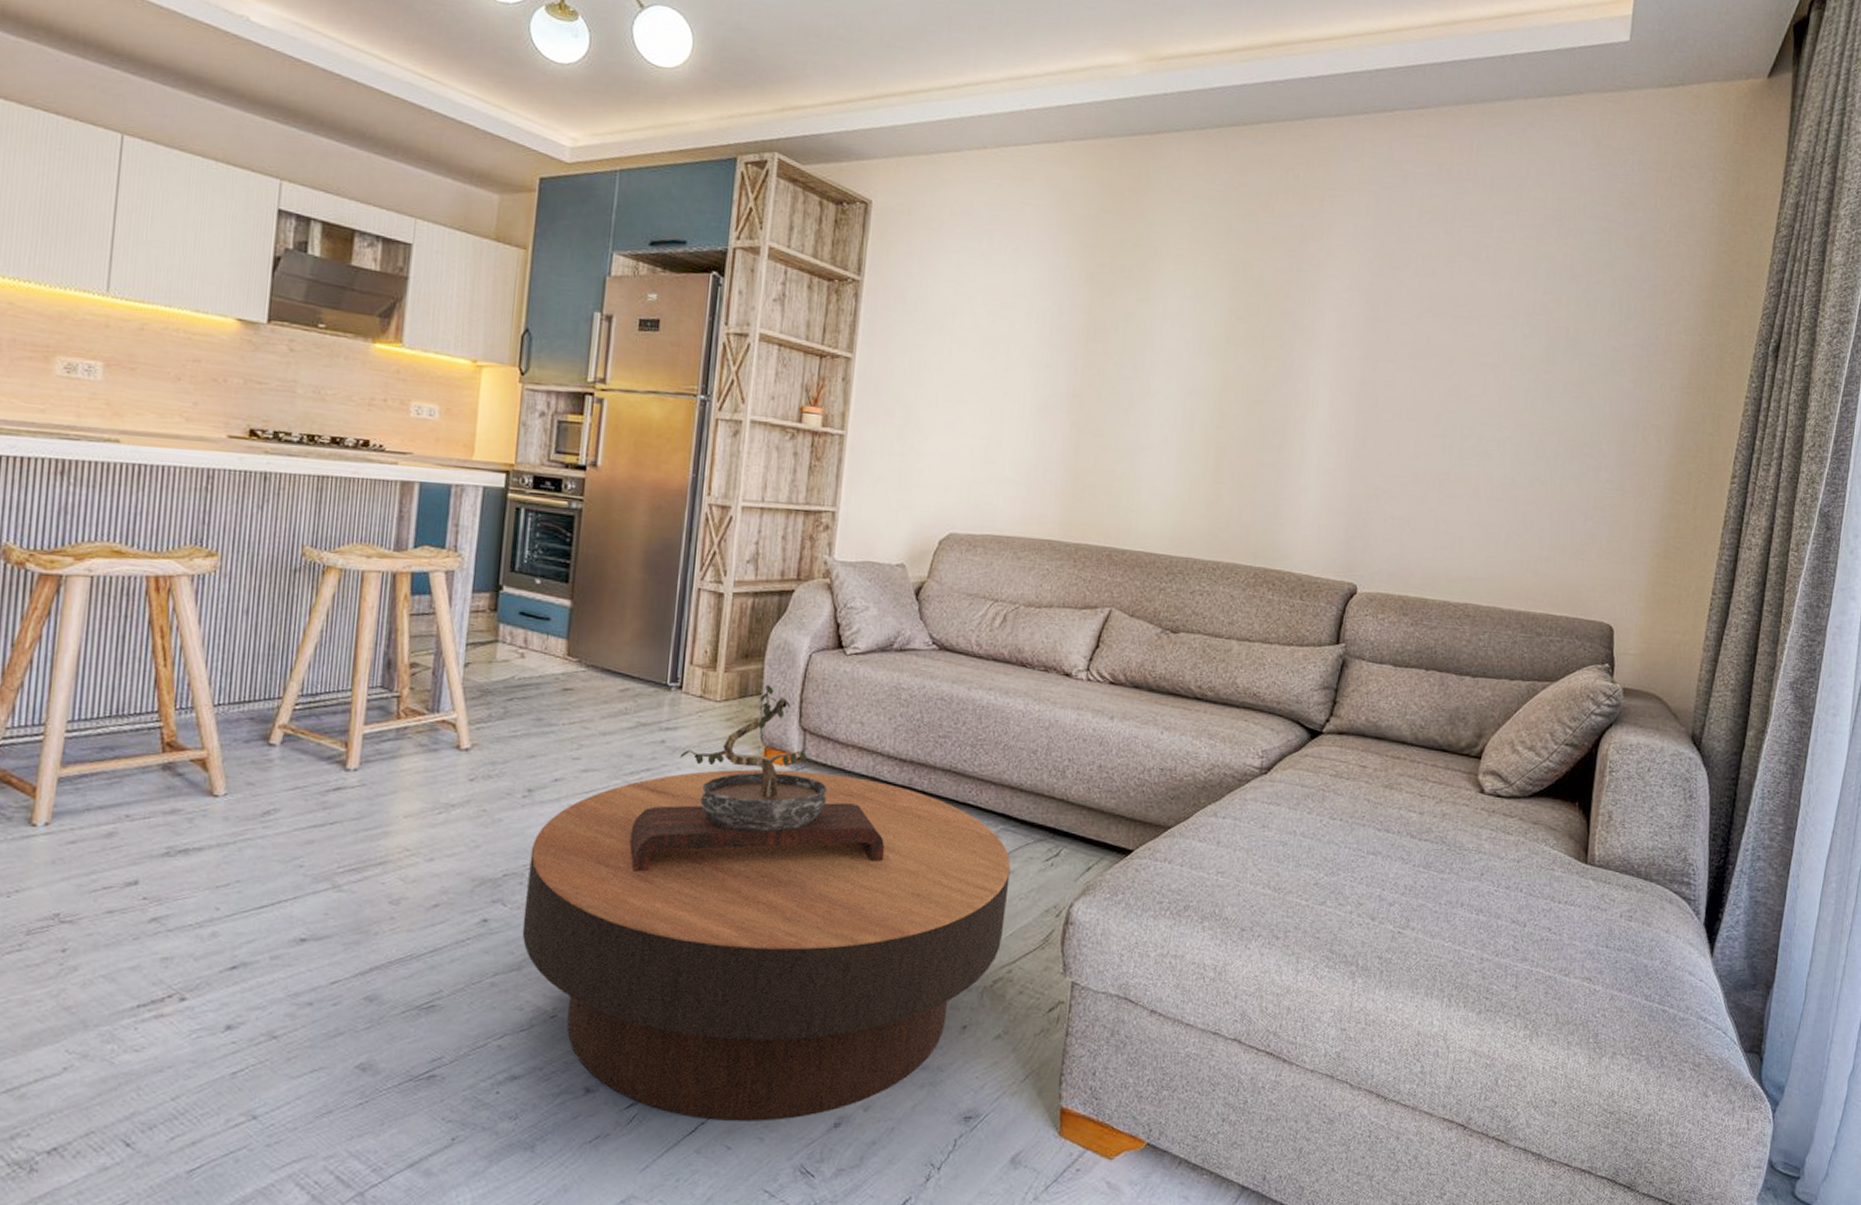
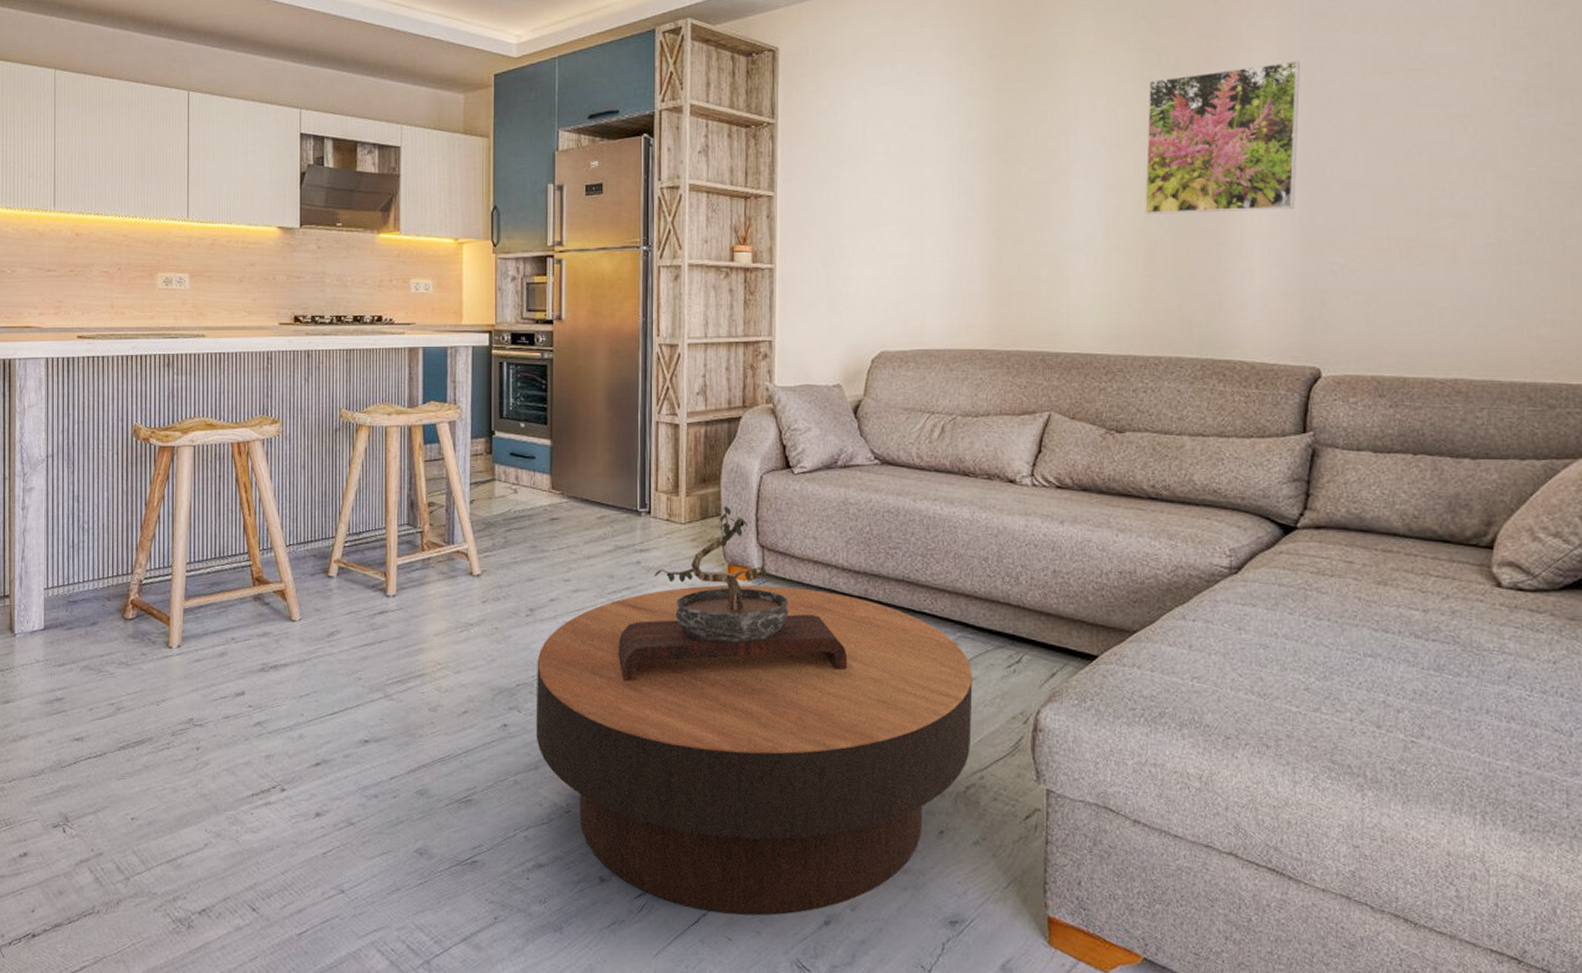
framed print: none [1217,291,1368,433] -> present [1144,60,1300,214]

